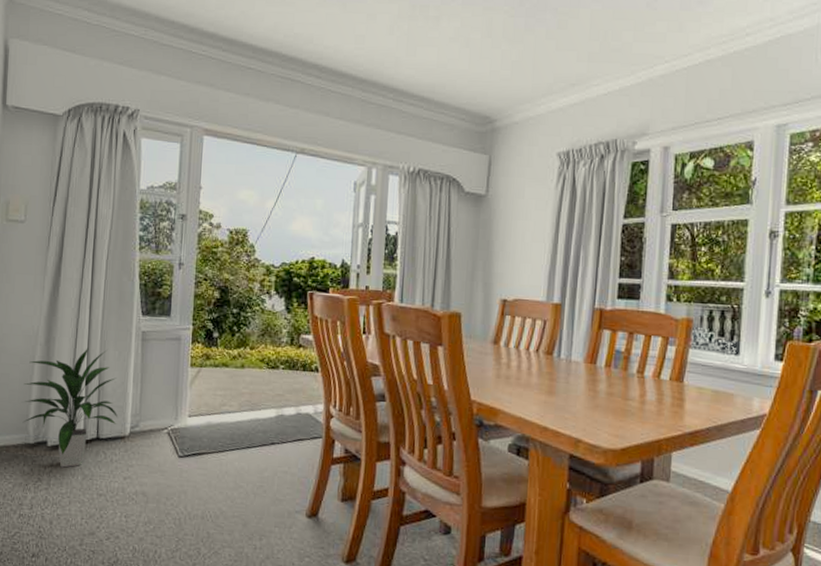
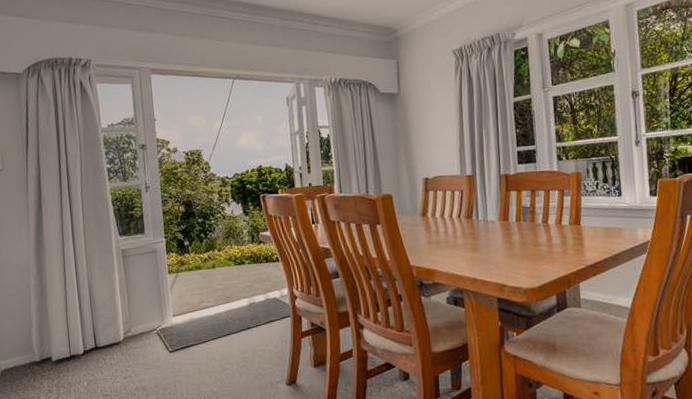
indoor plant: present [22,348,117,468] -> none [23,271,111,378]

